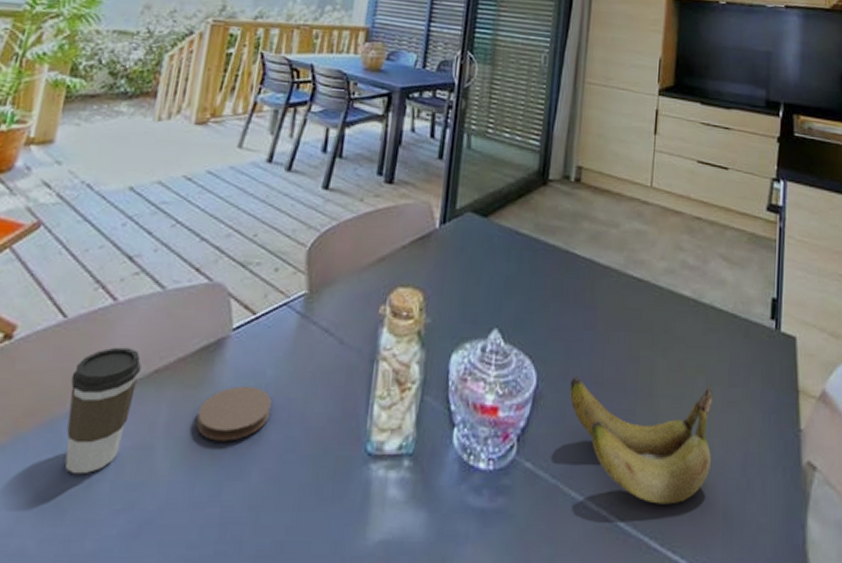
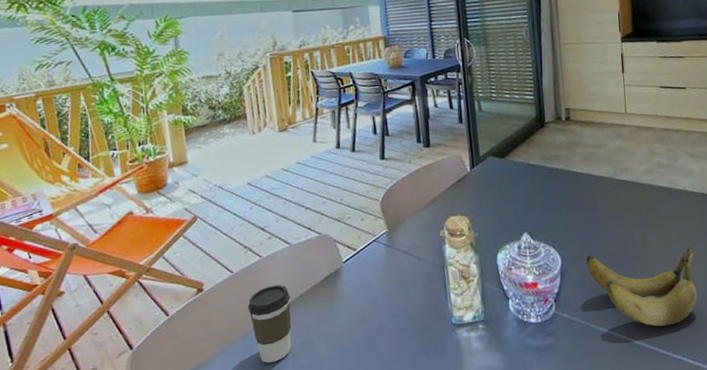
coaster: present [196,385,273,442] -> none [335,295,383,332]

